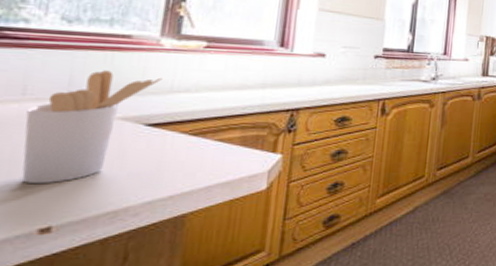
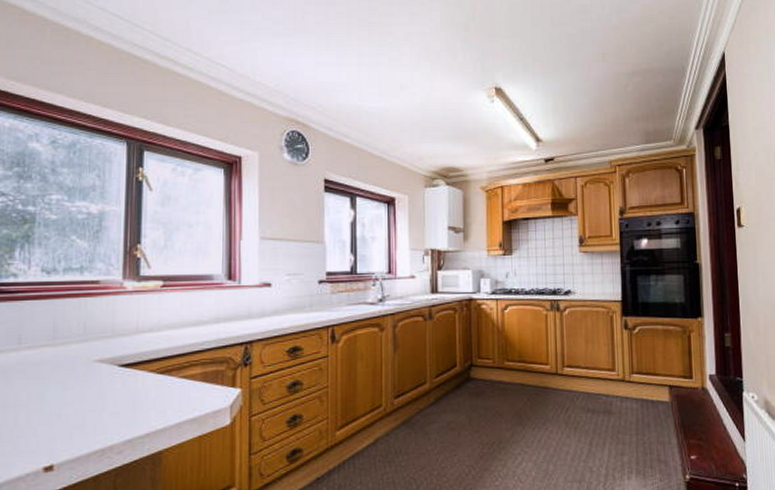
utensil holder: present [22,70,163,185] -> none [23,316,129,426]

